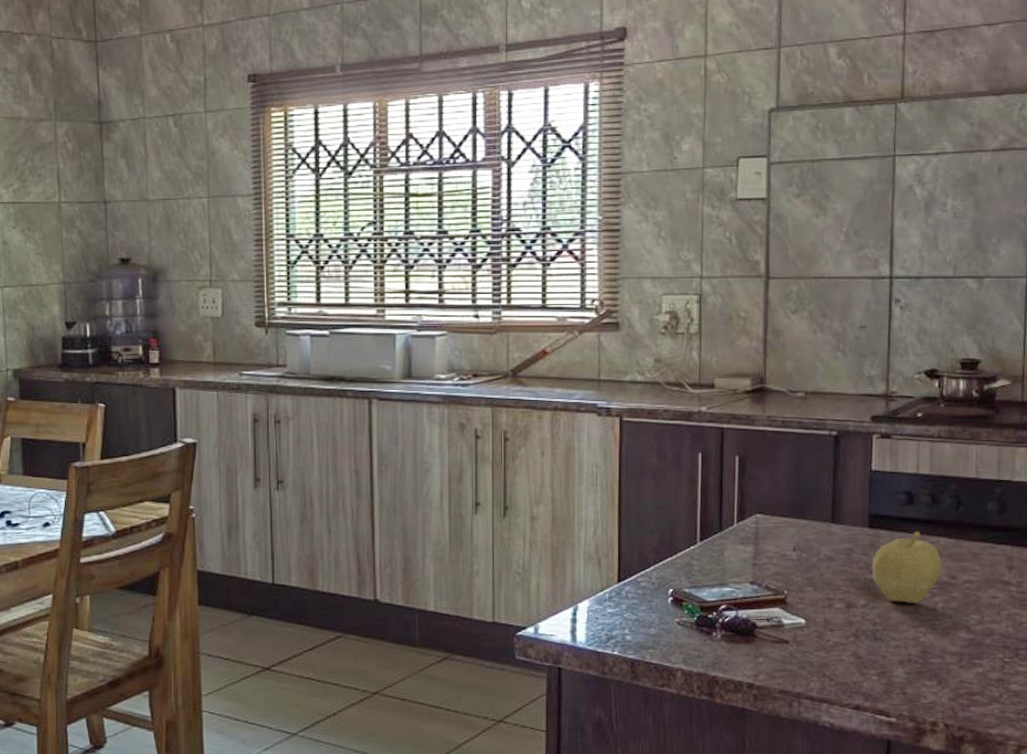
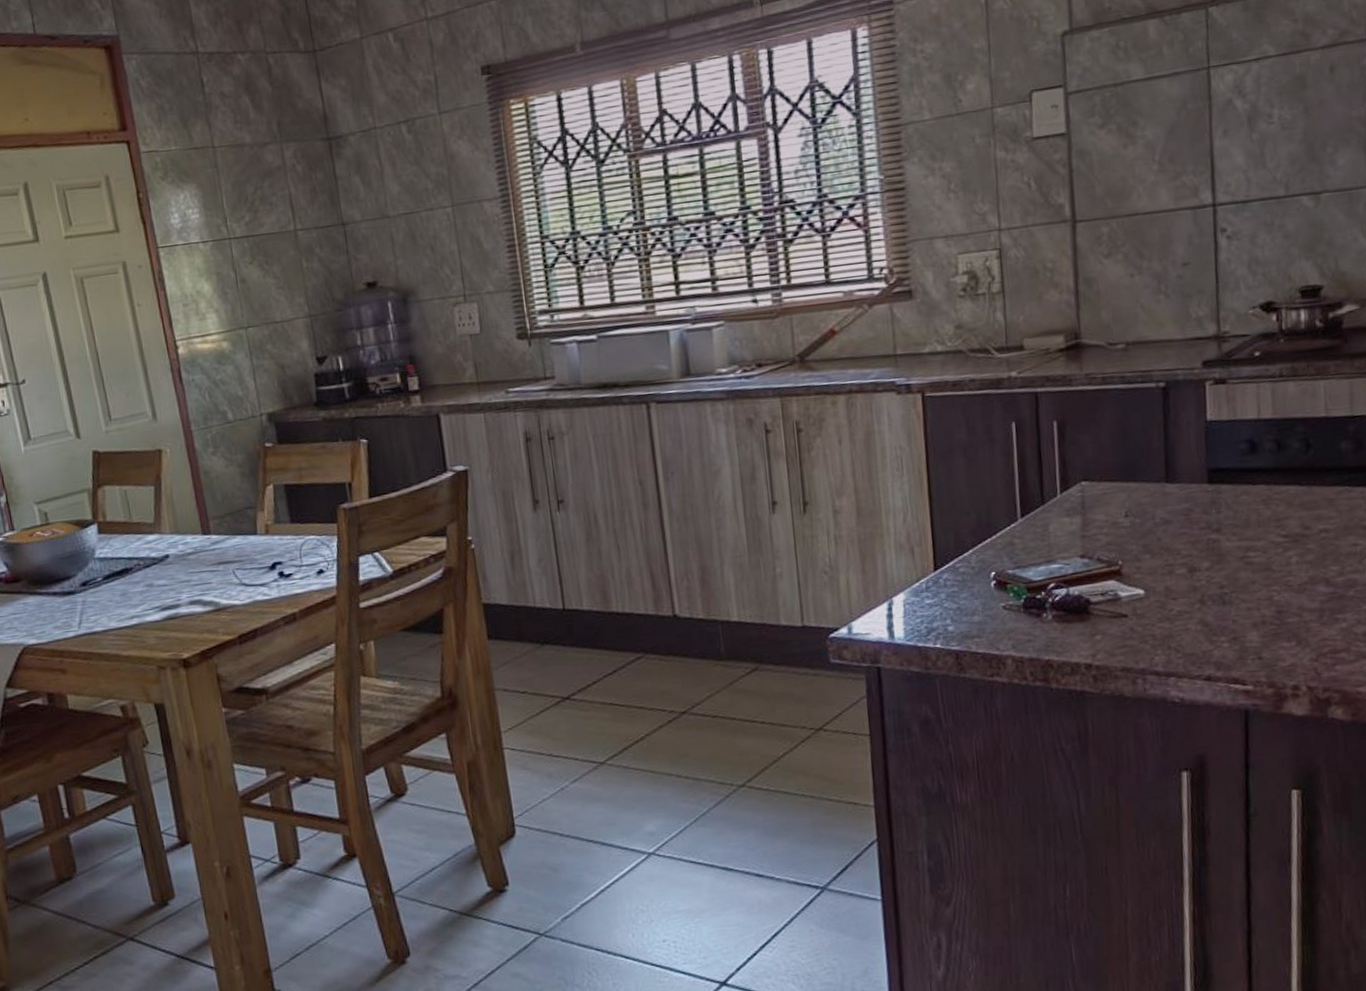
fruit: present [871,531,942,603] -> none [1214,482,1294,561]

